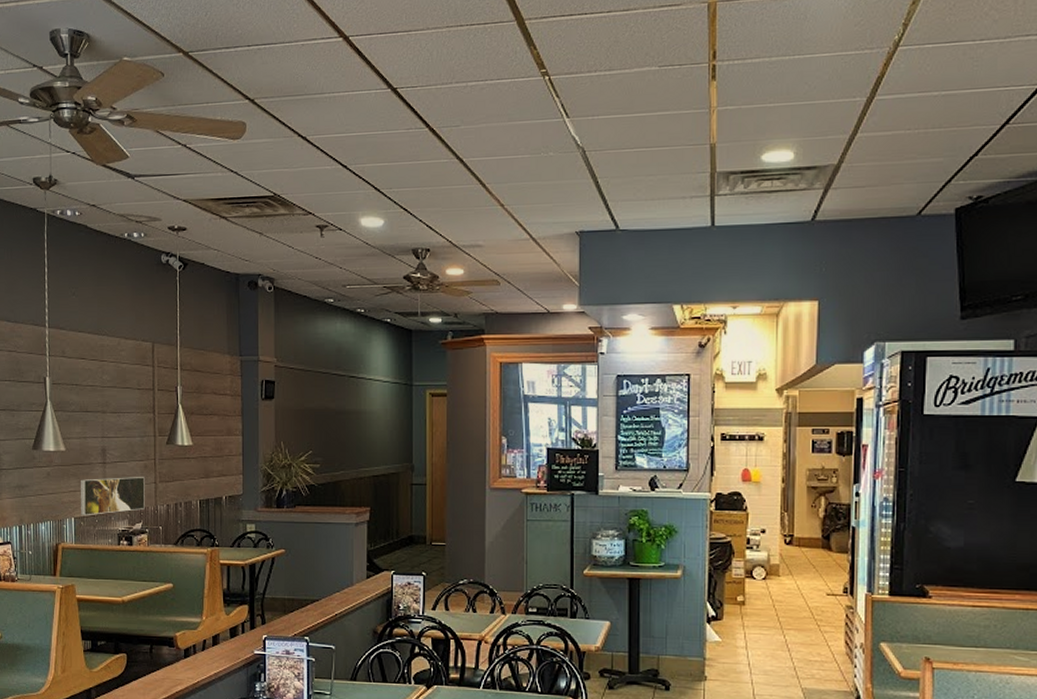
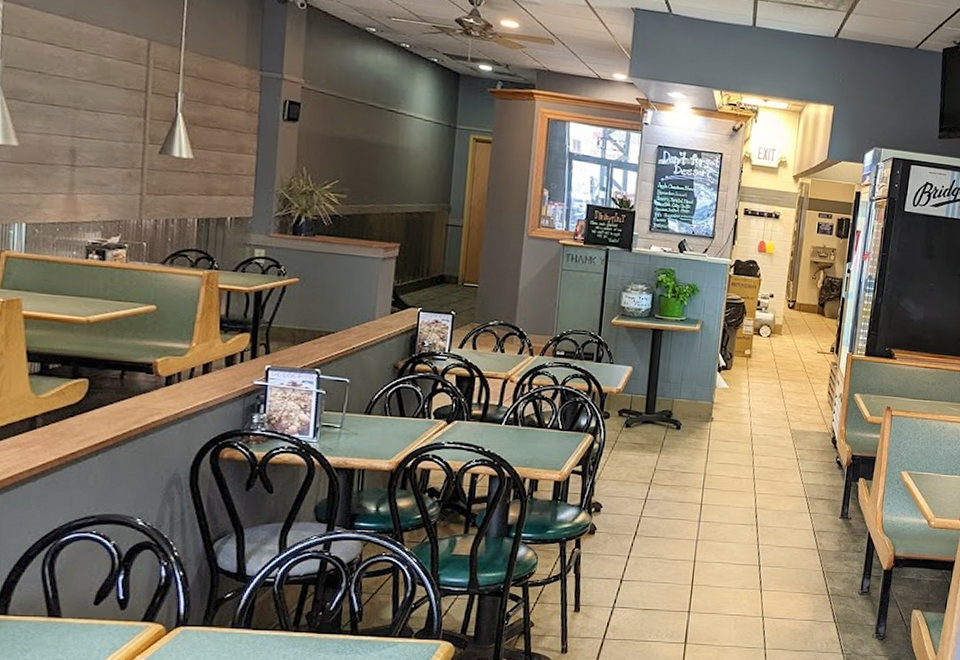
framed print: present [80,477,145,516] -> none [35,180,127,223]

